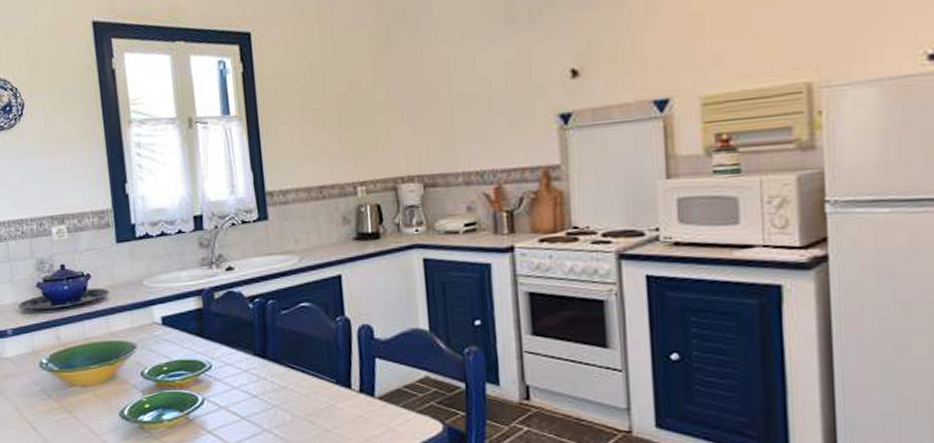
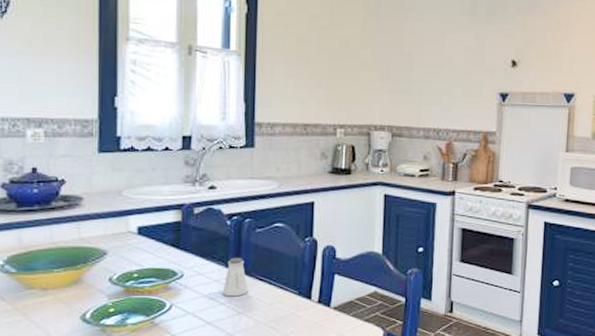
saltshaker: none [253,343,281,388] -> present [222,257,248,297]

